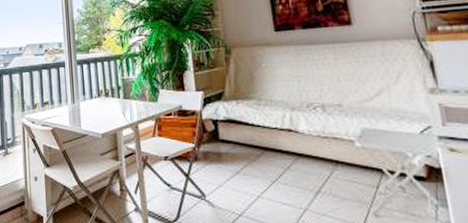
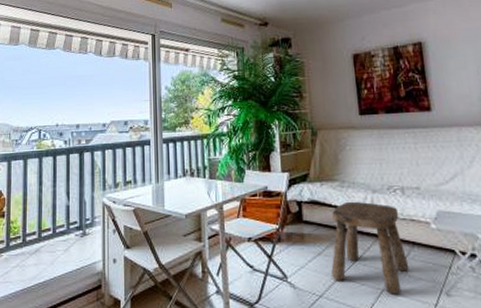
stool: none [249,119,333,214] -> present [331,201,409,294]

